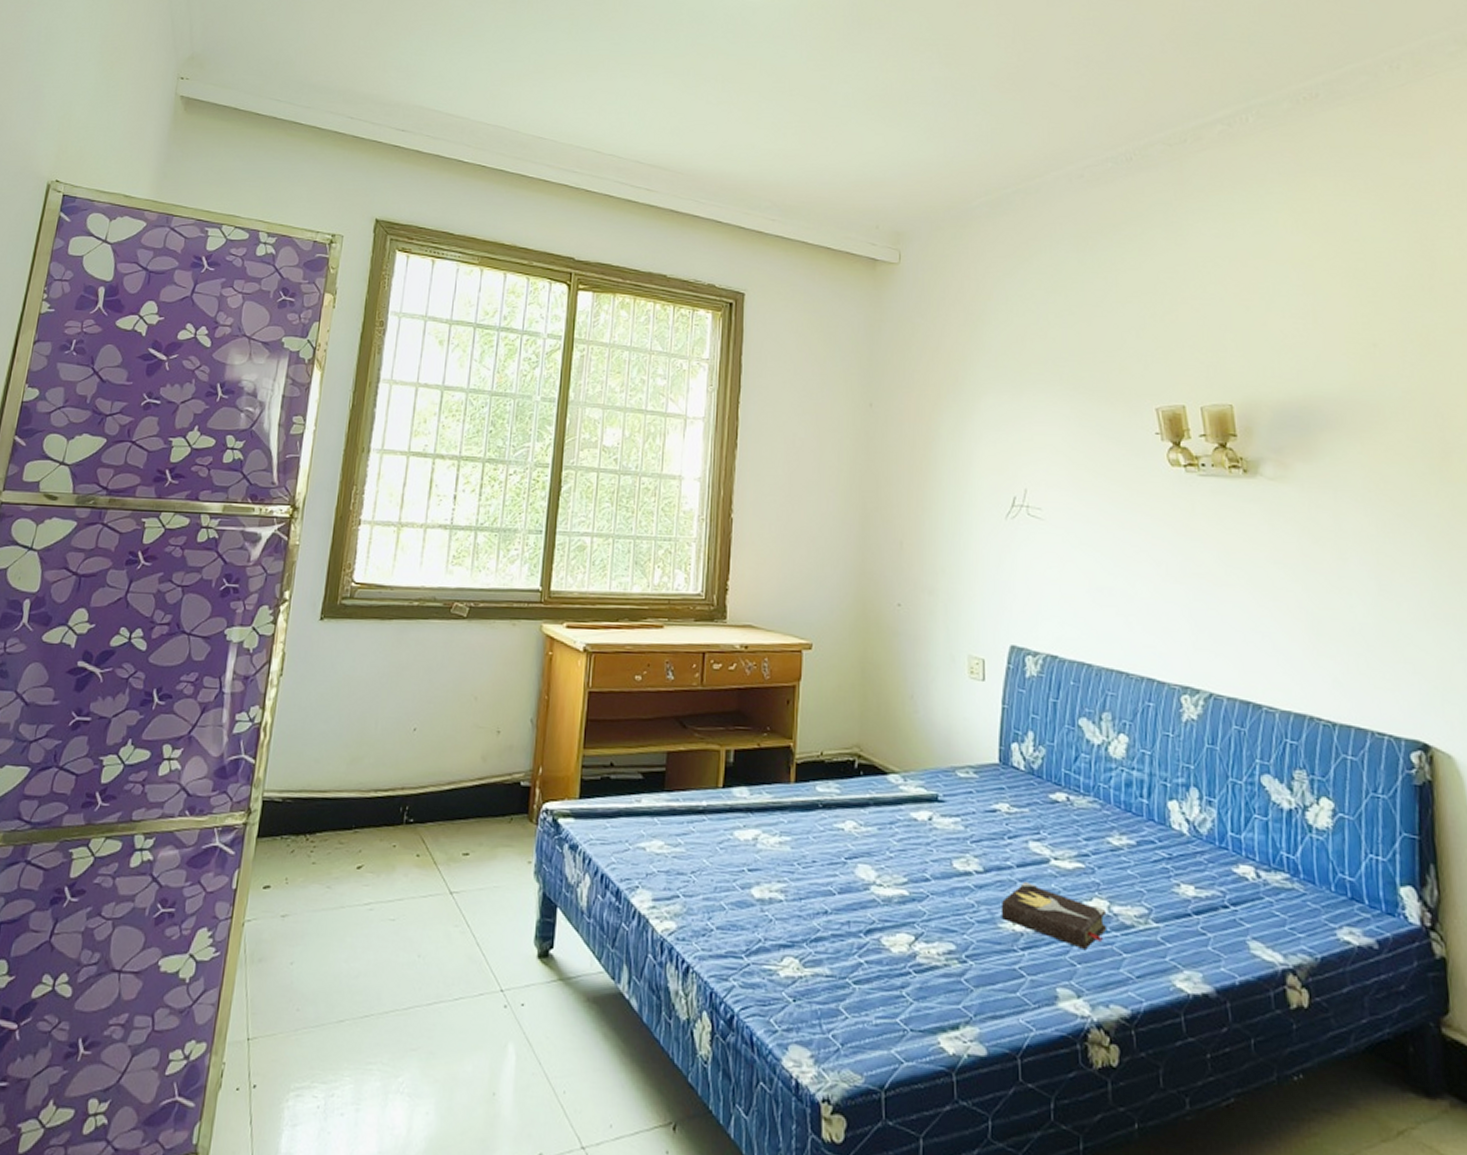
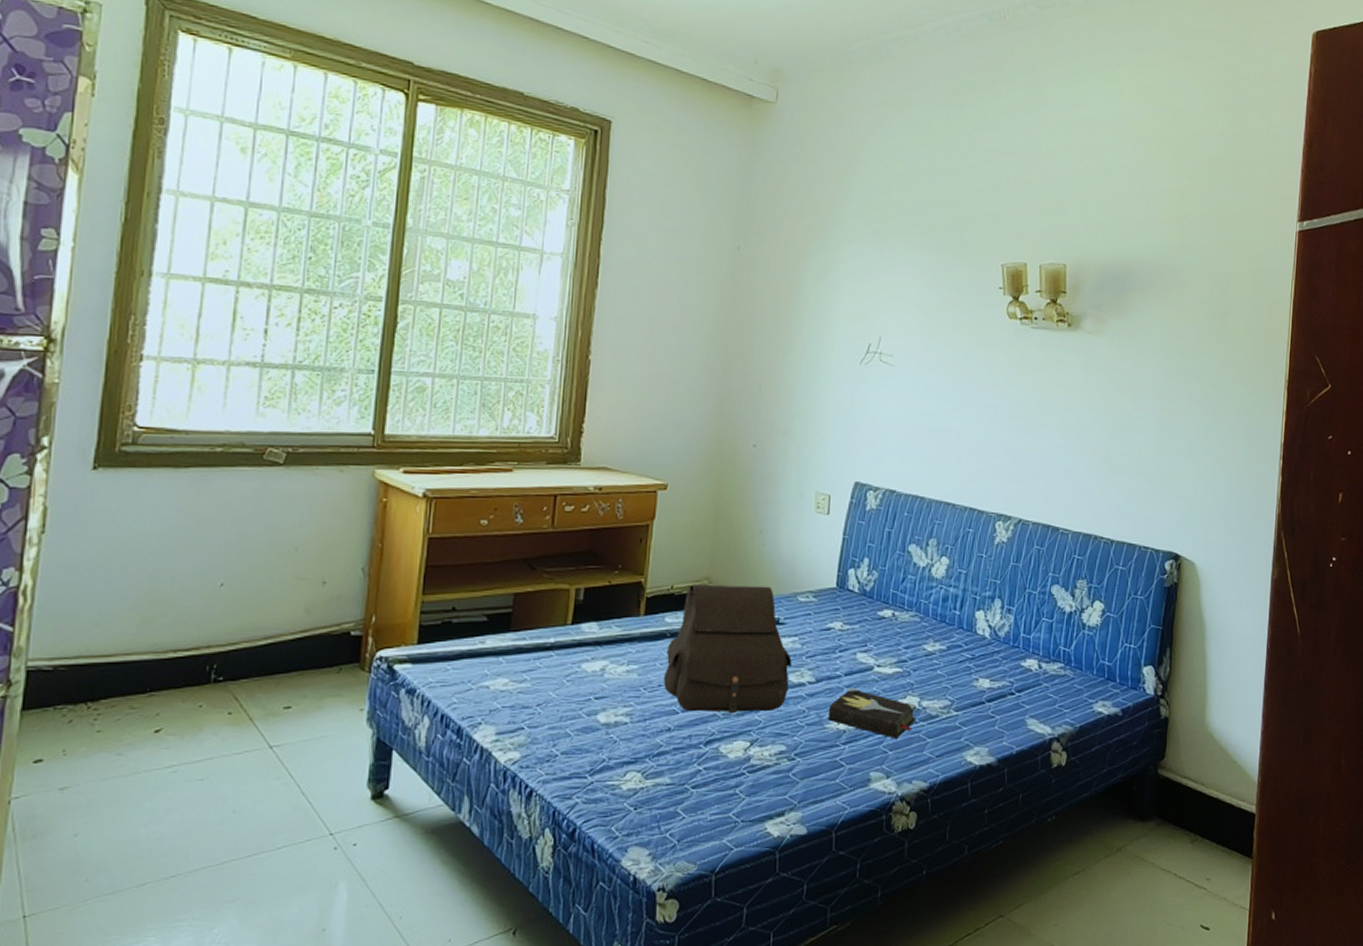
satchel: none [818,751,955,901] -> present [664,584,792,713]

